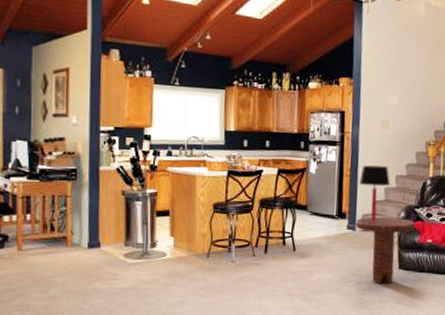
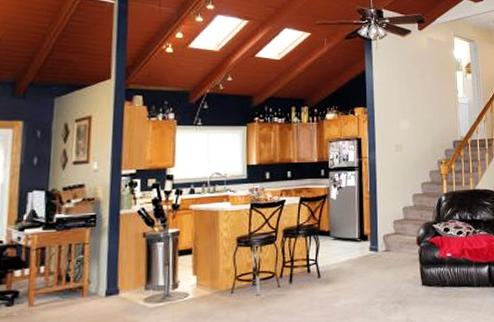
side table: present [355,217,416,285] -> none [377,235,435,304]
table lamp: present [359,165,390,222] -> none [379,187,408,241]

